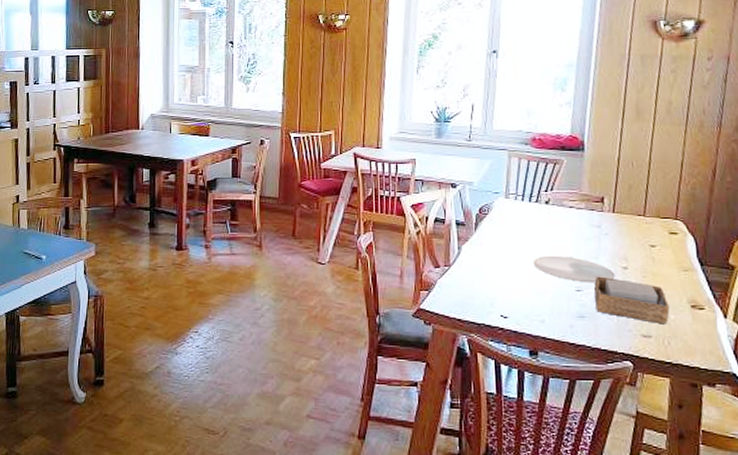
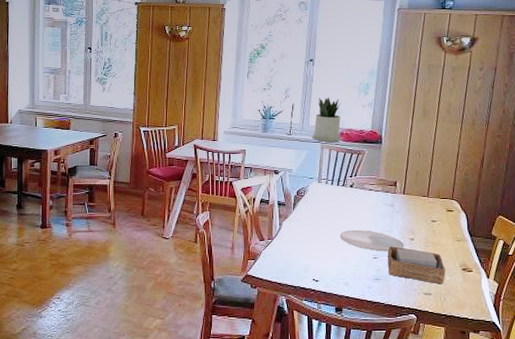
planter: none [496,95,533,150] -> present [312,97,341,143]

